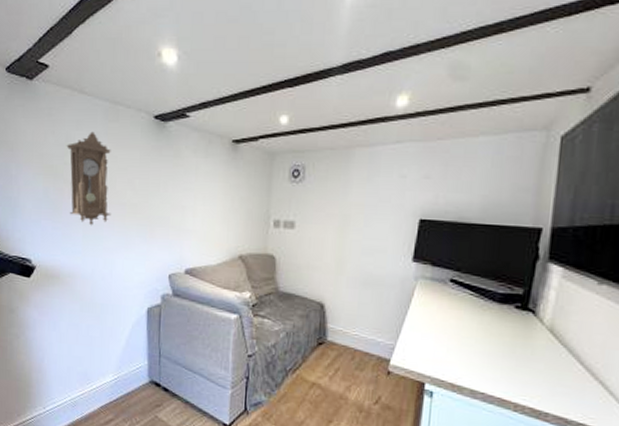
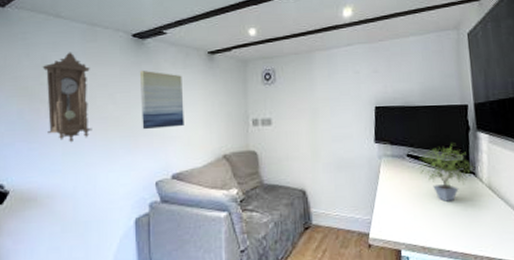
wall art: none [159,157,203,221] -> present [139,71,184,130]
potted plant: none [463,272,534,340] -> present [419,143,473,202]

